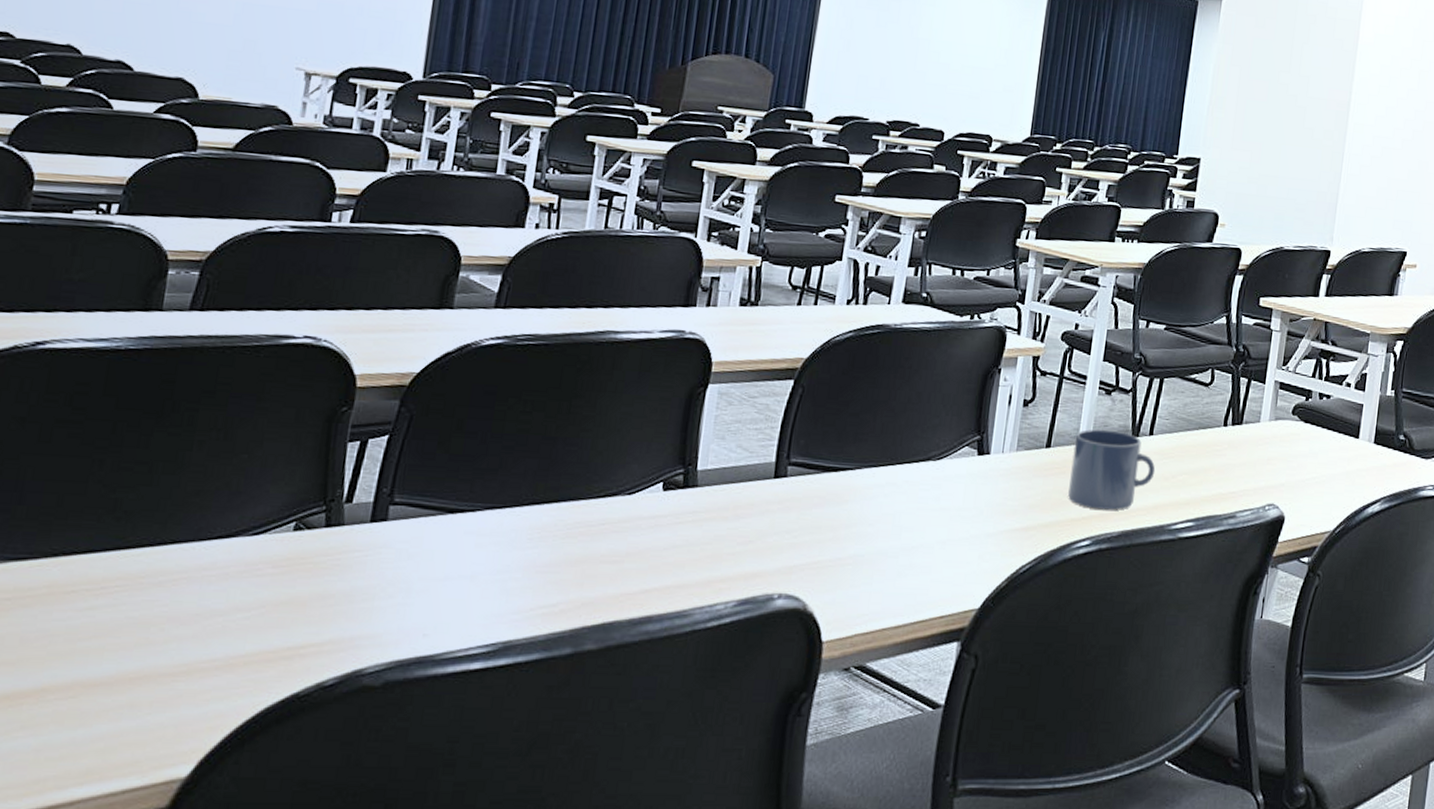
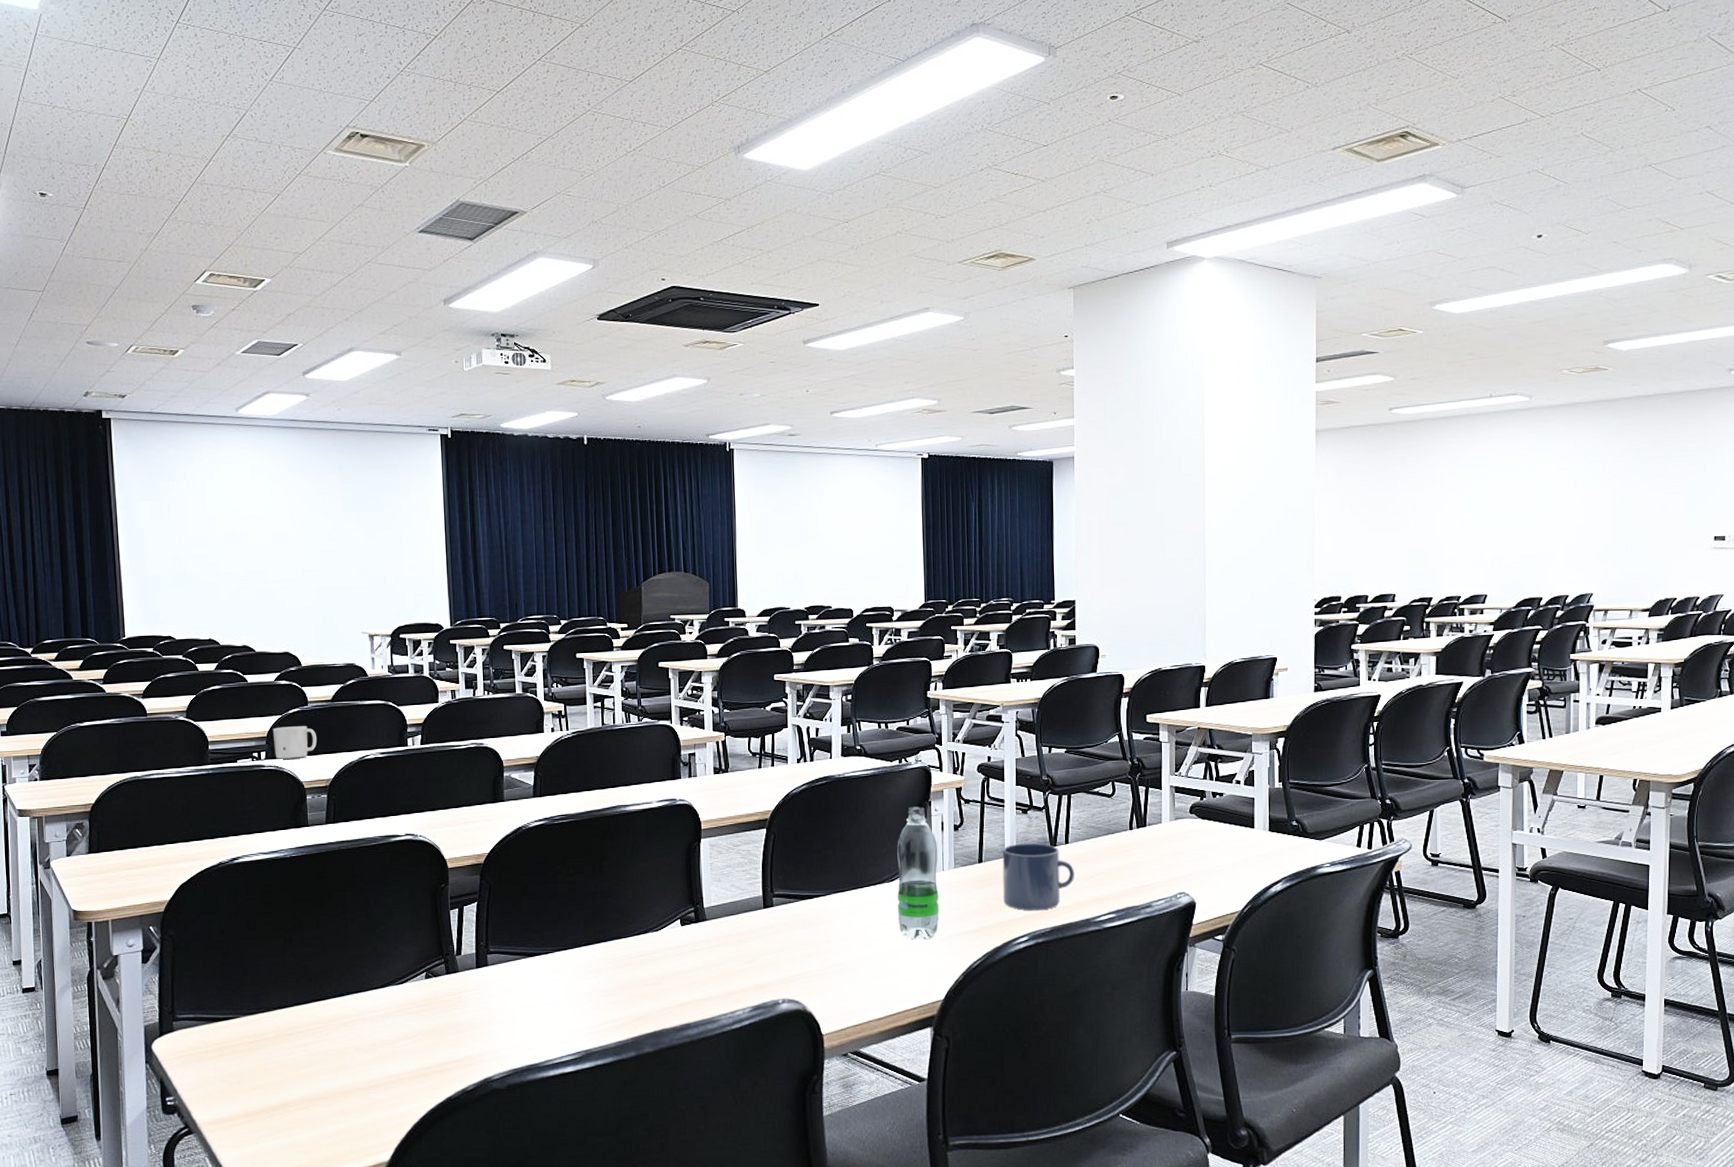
mug: none [132,174,202,220] -> present [272,726,318,760]
bottle: none [938,372,1001,534] -> present [896,806,940,940]

